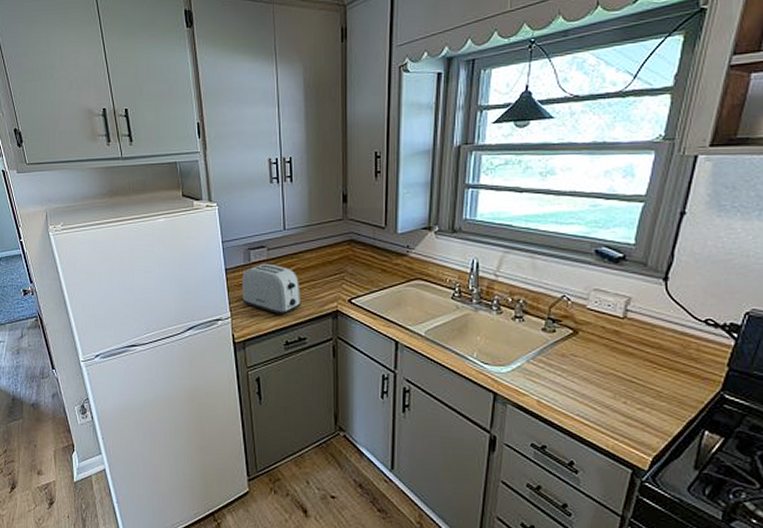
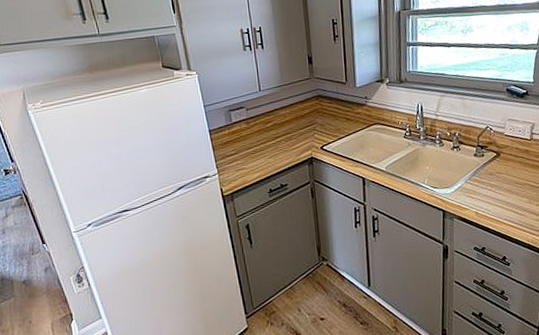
toaster: present [242,263,302,315] -> none [225,122,281,167]

